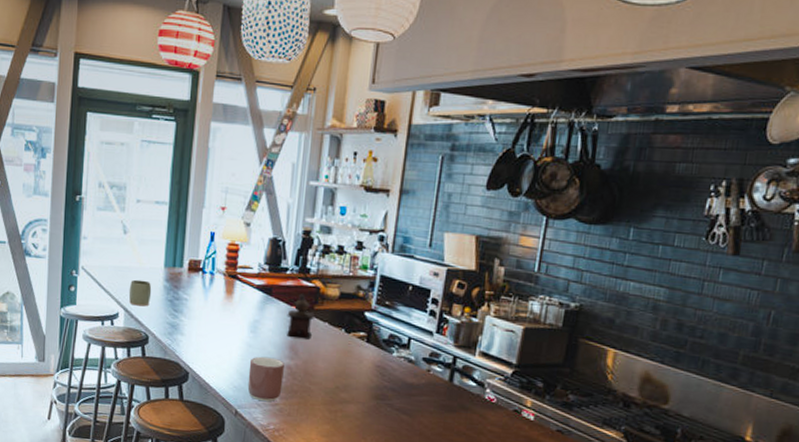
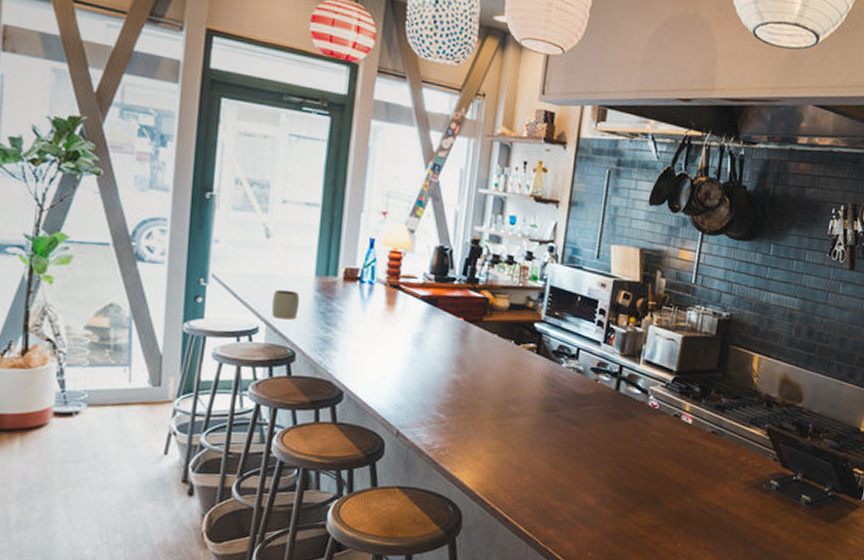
mug: present [247,356,285,402] -> none [410,371,452,420]
coffee grinder: present [287,292,315,339] -> none [453,303,483,352]

